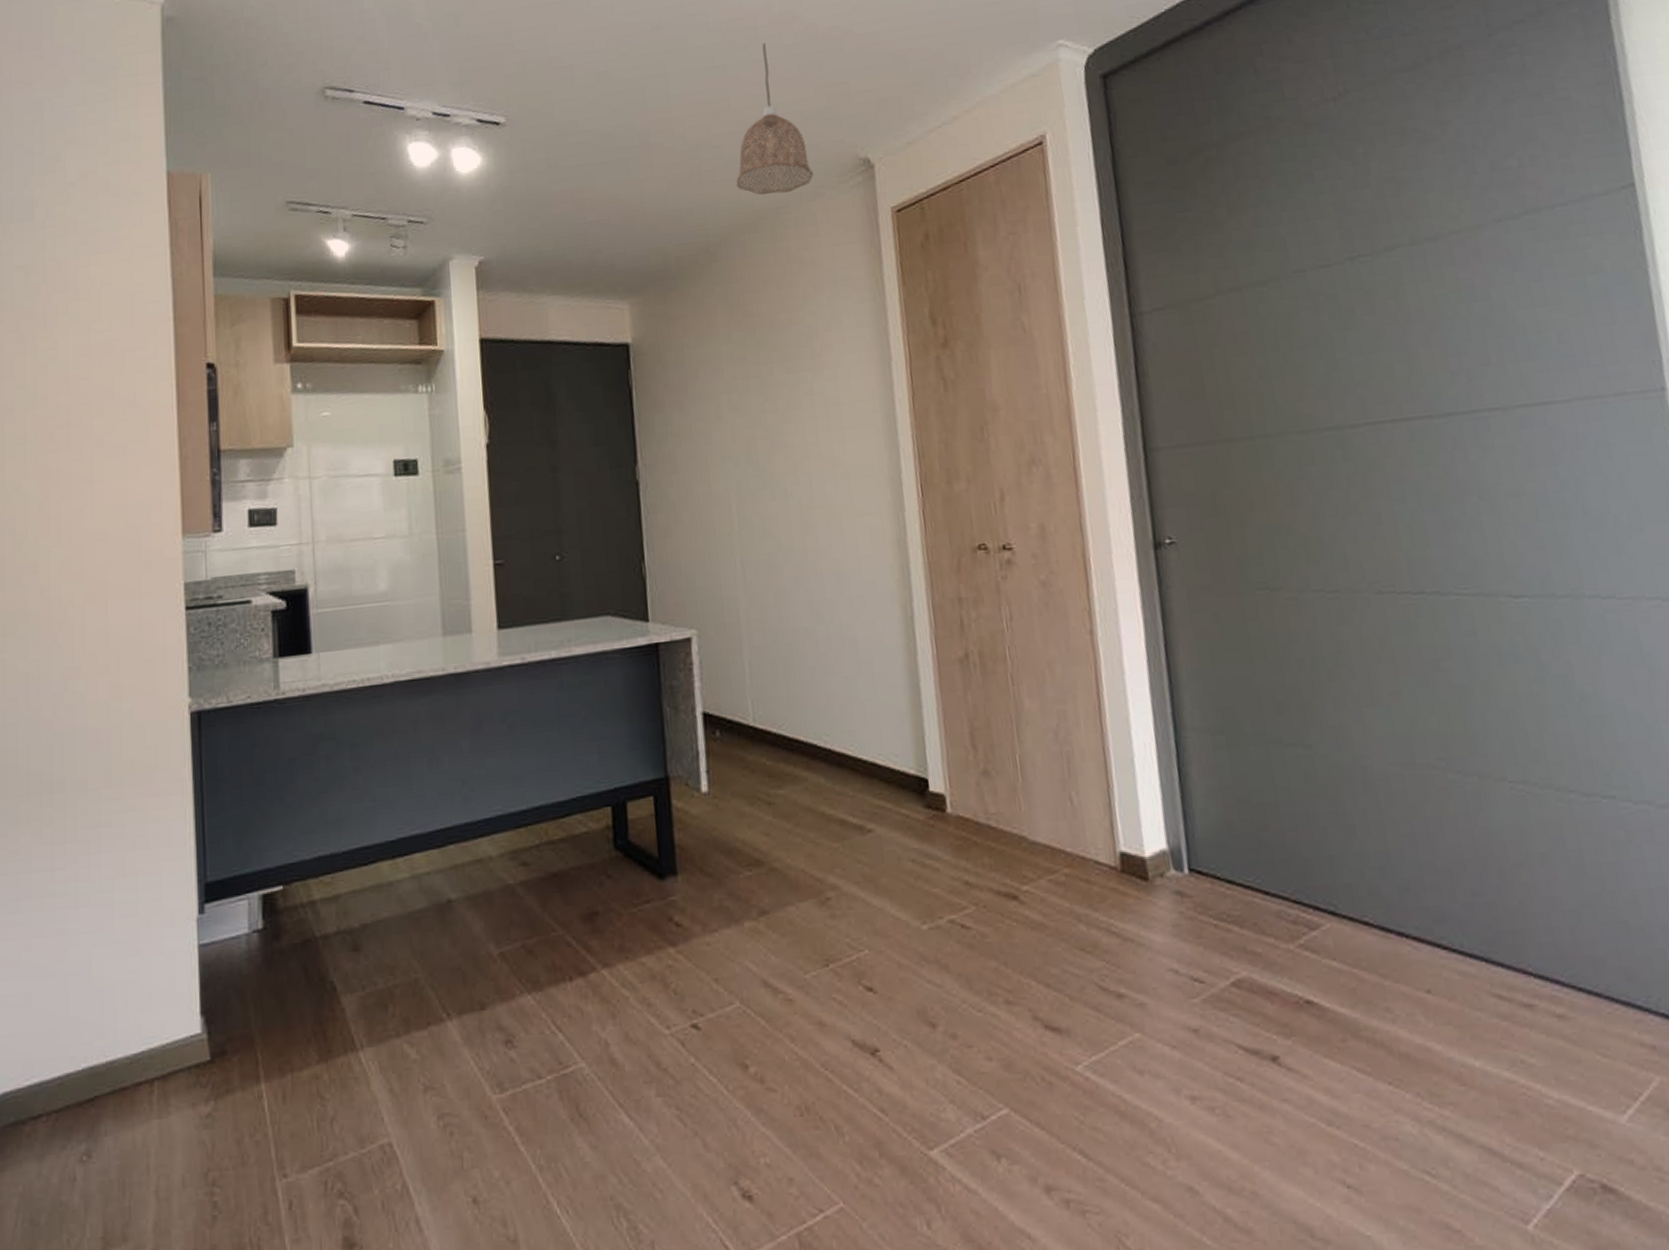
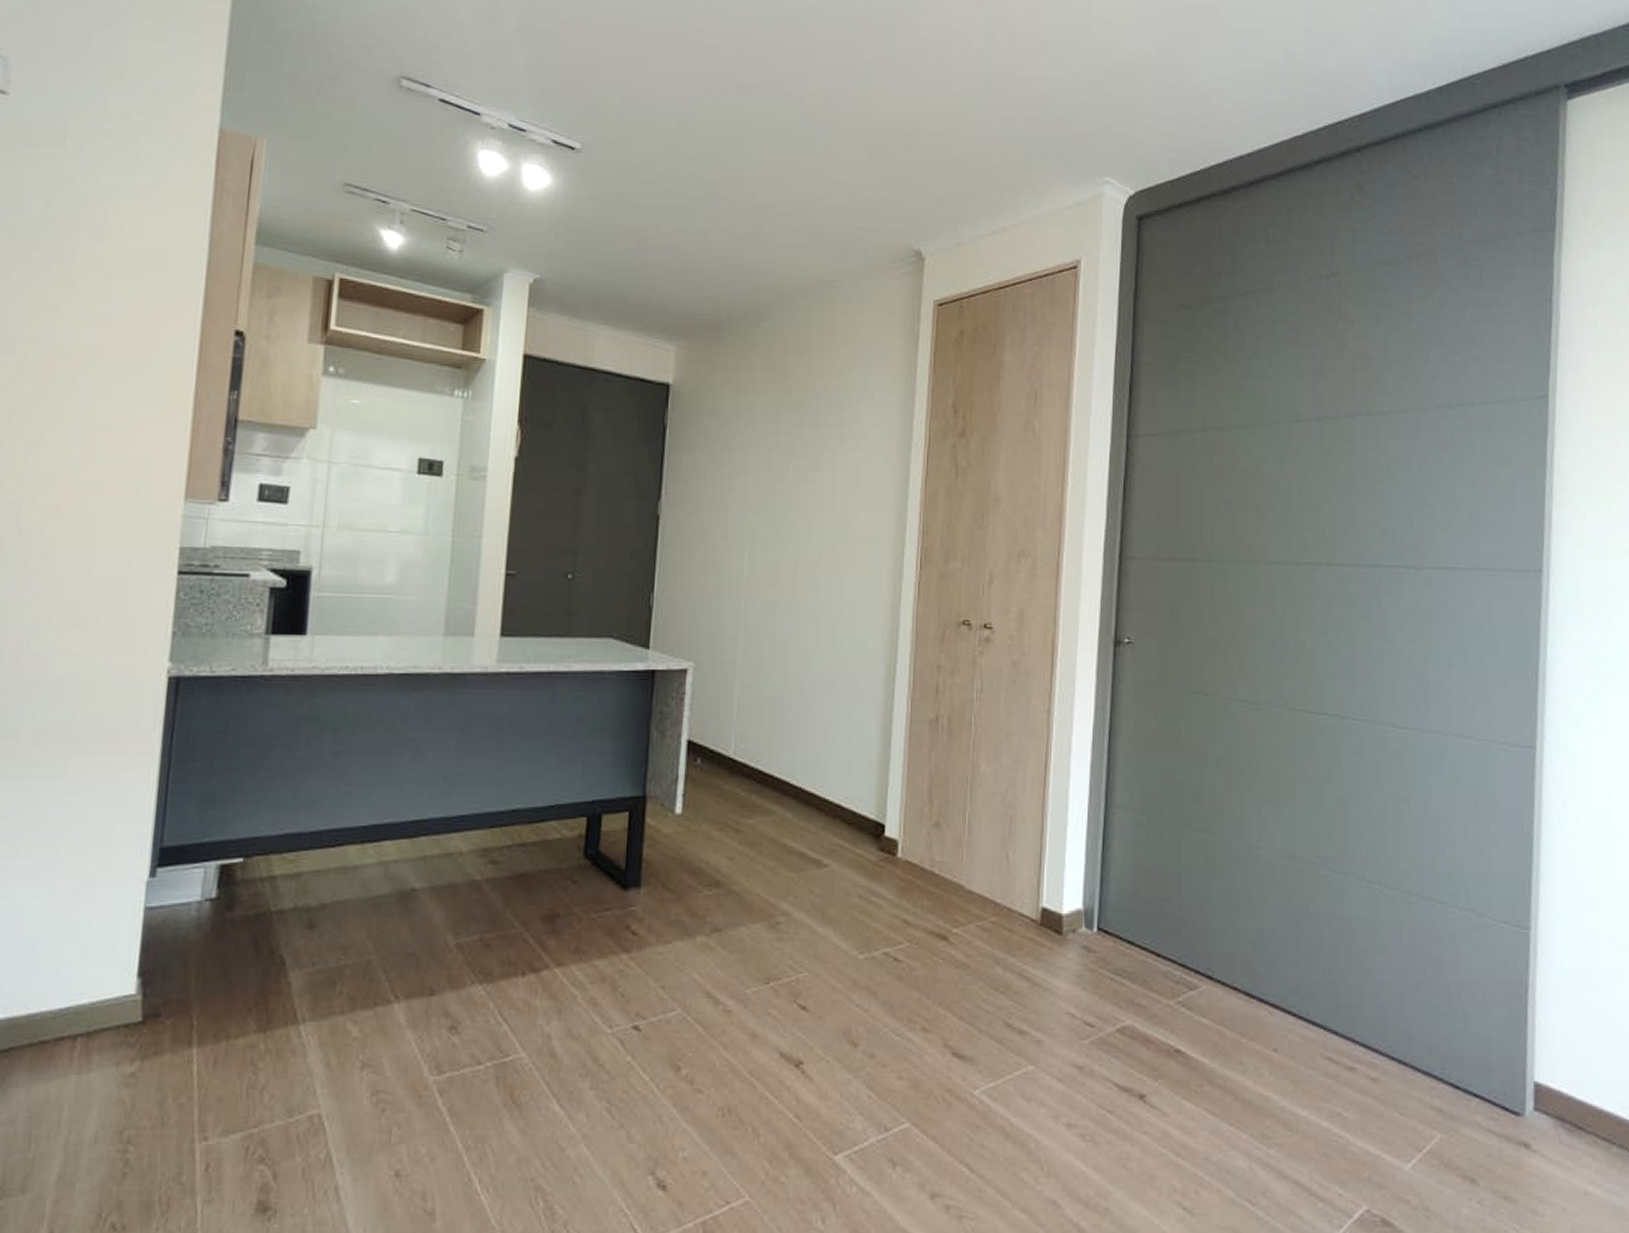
pendant lamp: present [736,43,814,195] -> none [795,124,868,269]

